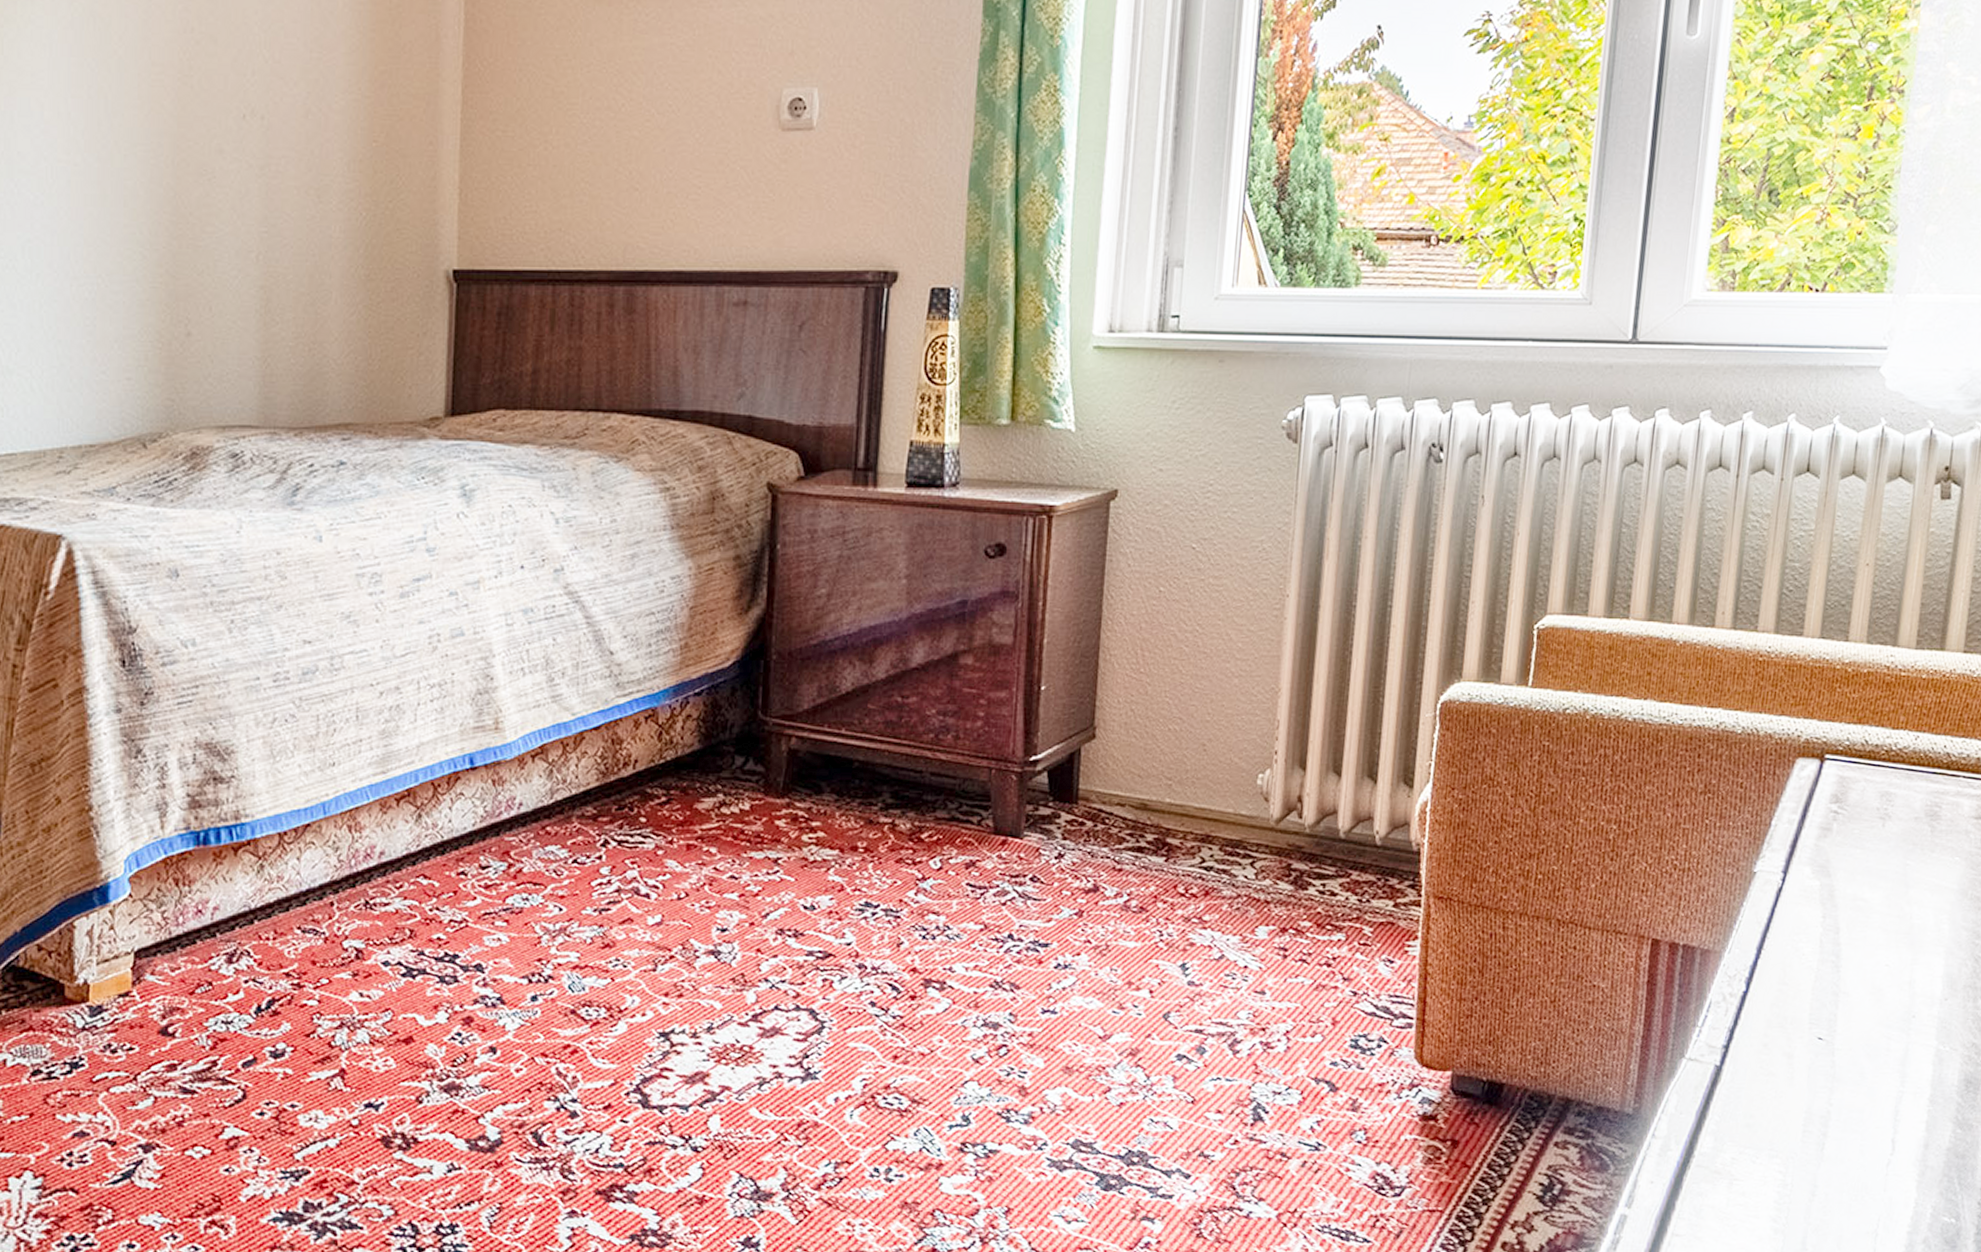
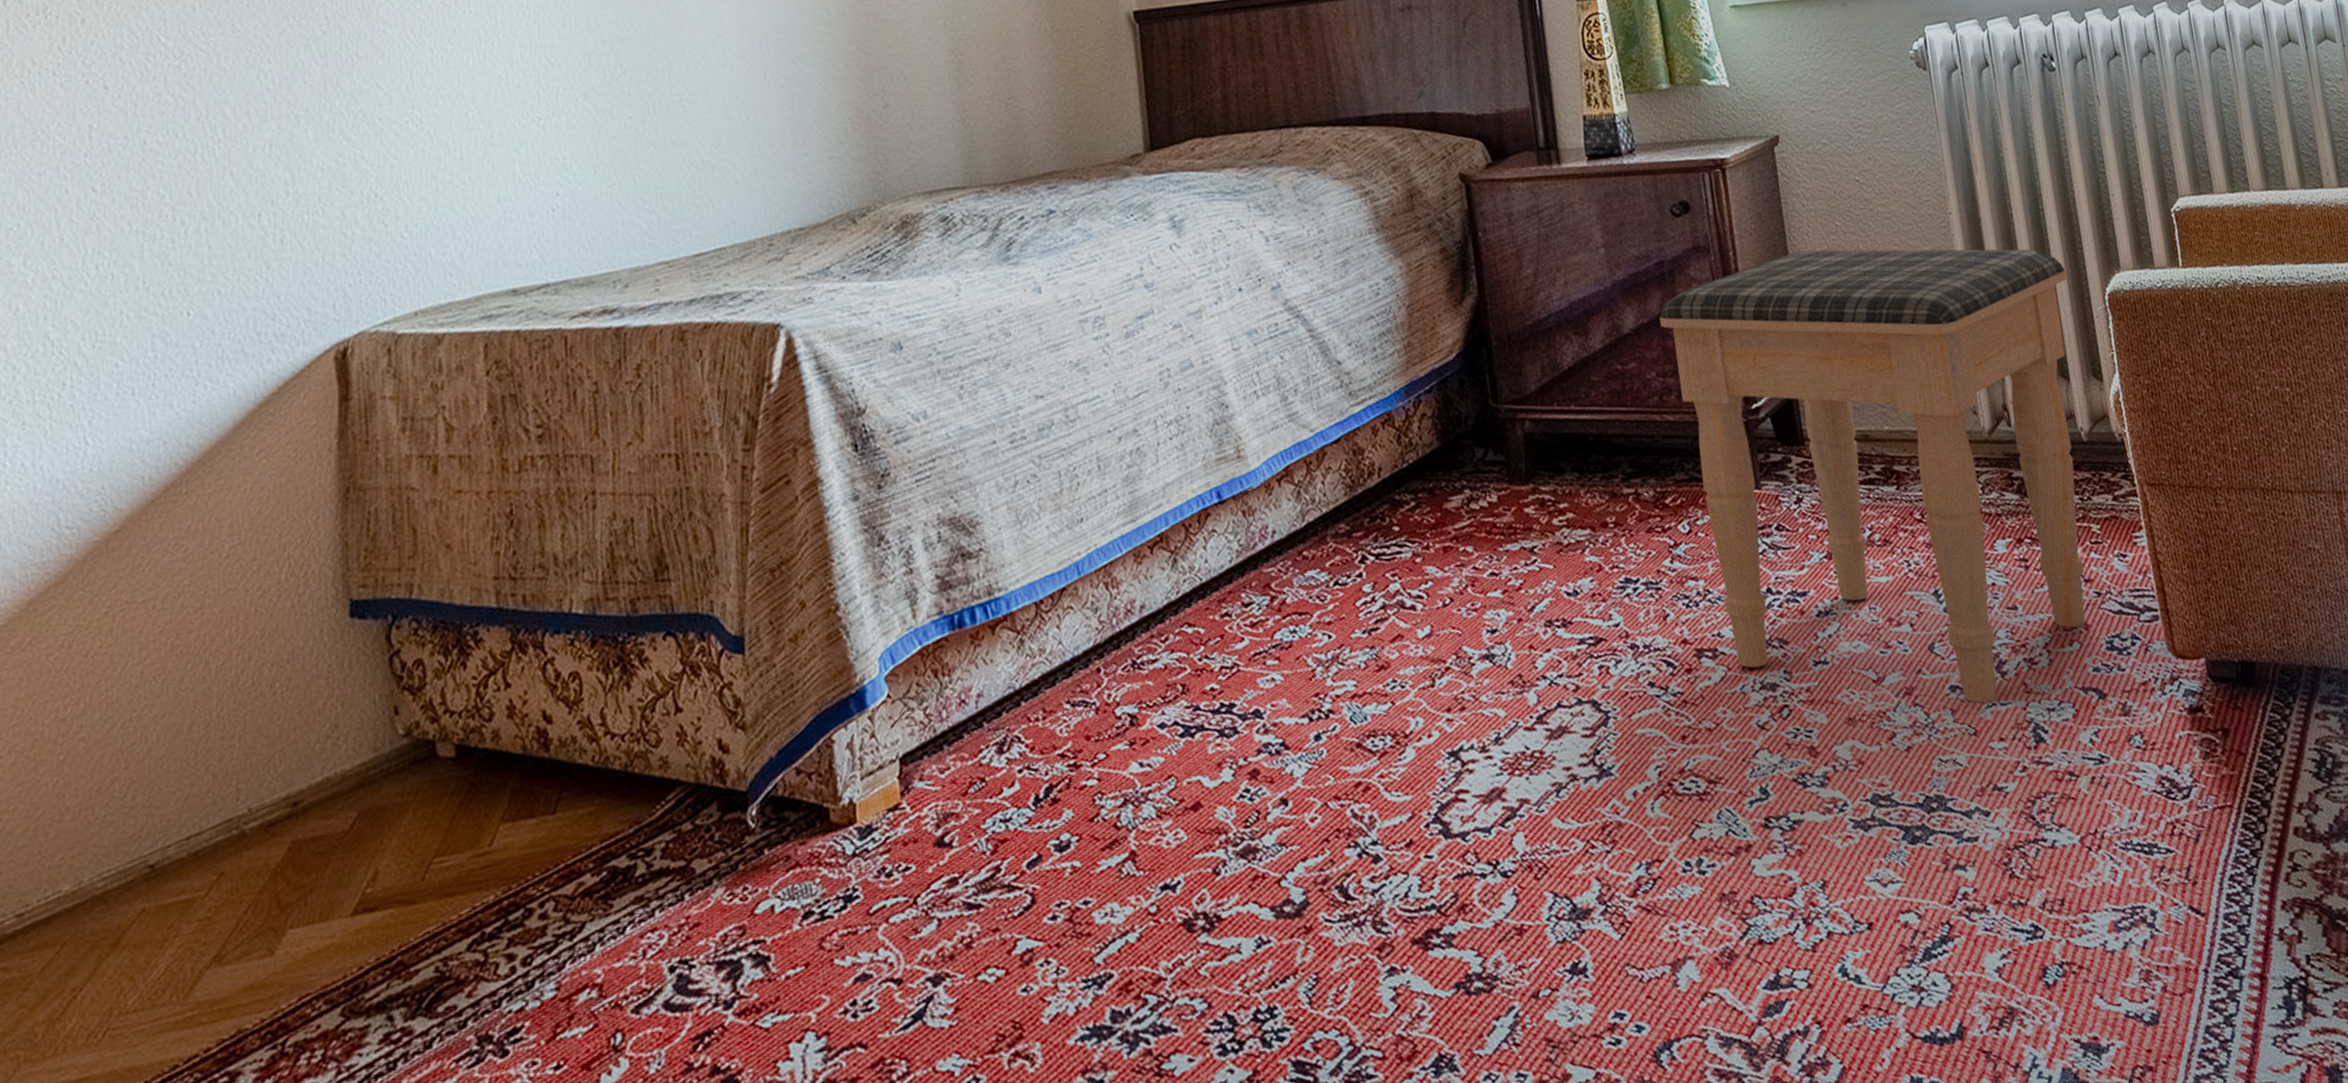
footstool: none [951,611,1401,1076] -> present [1659,249,2086,704]

